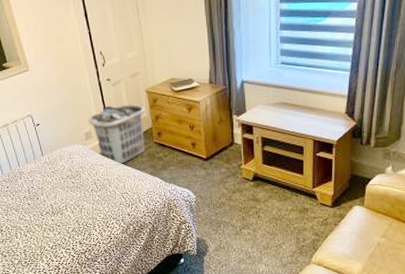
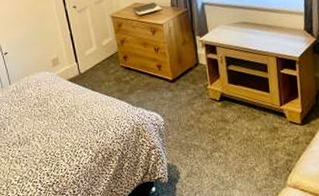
clothes hamper: present [88,103,145,165] -> none [55,29,111,91]

